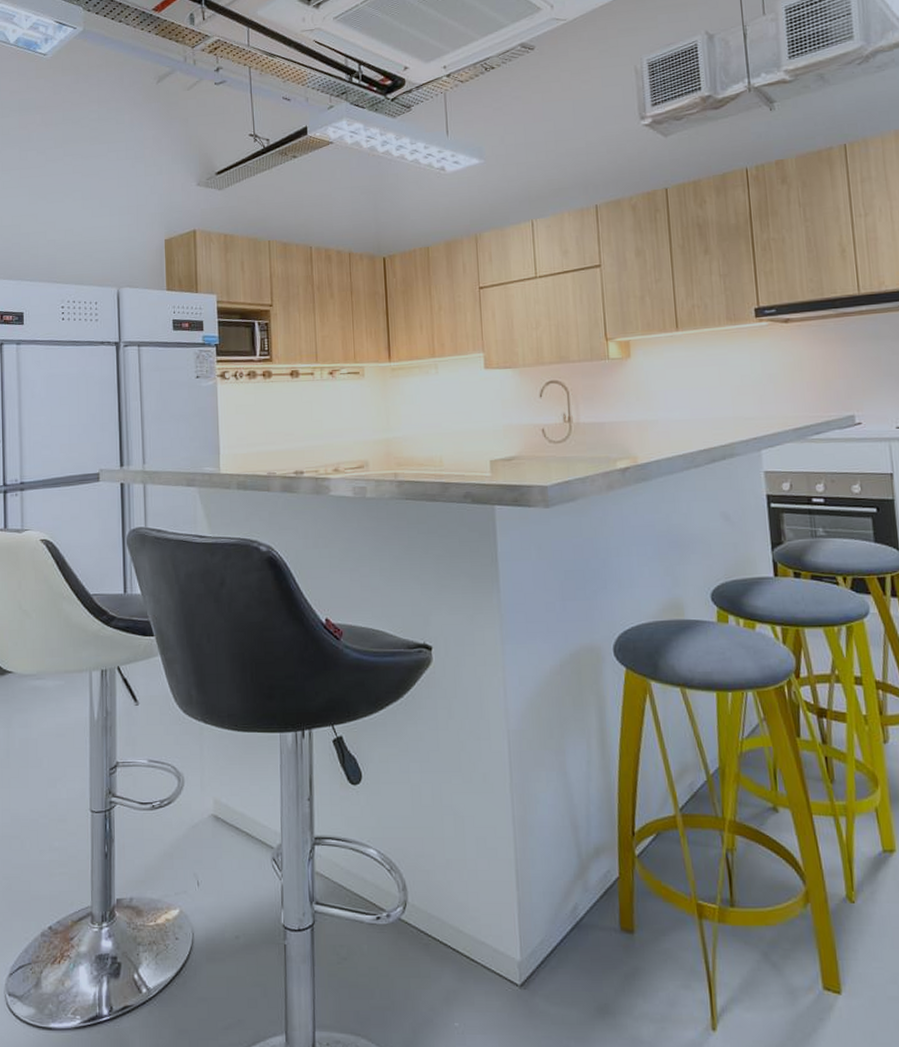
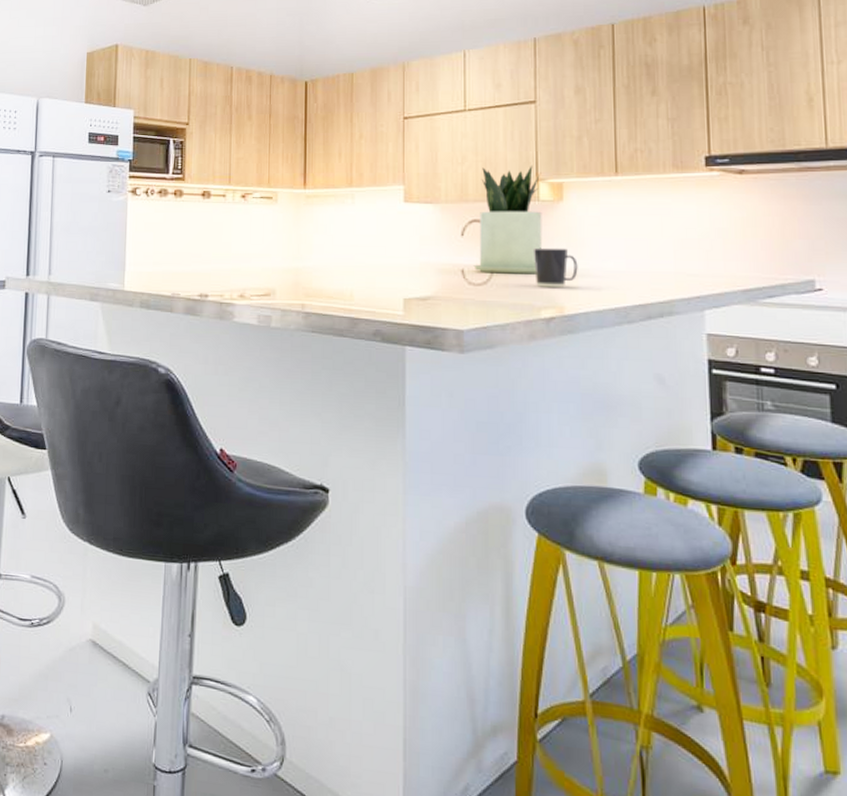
planter: none [553,325,615,430] -> present [473,165,543,274]
mug: none [607,402,648,440] -> present [534,247,578,287]

